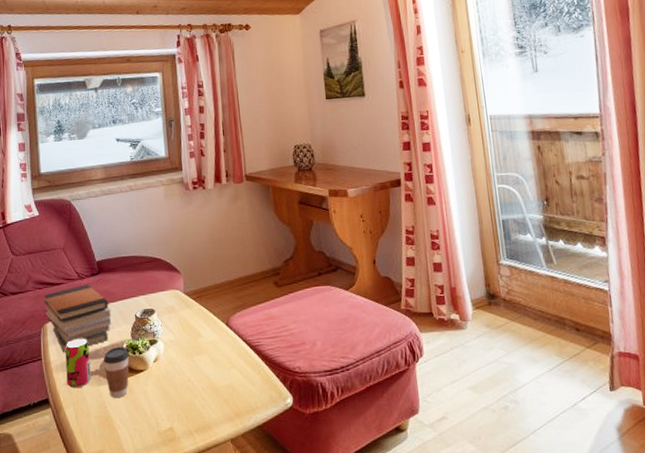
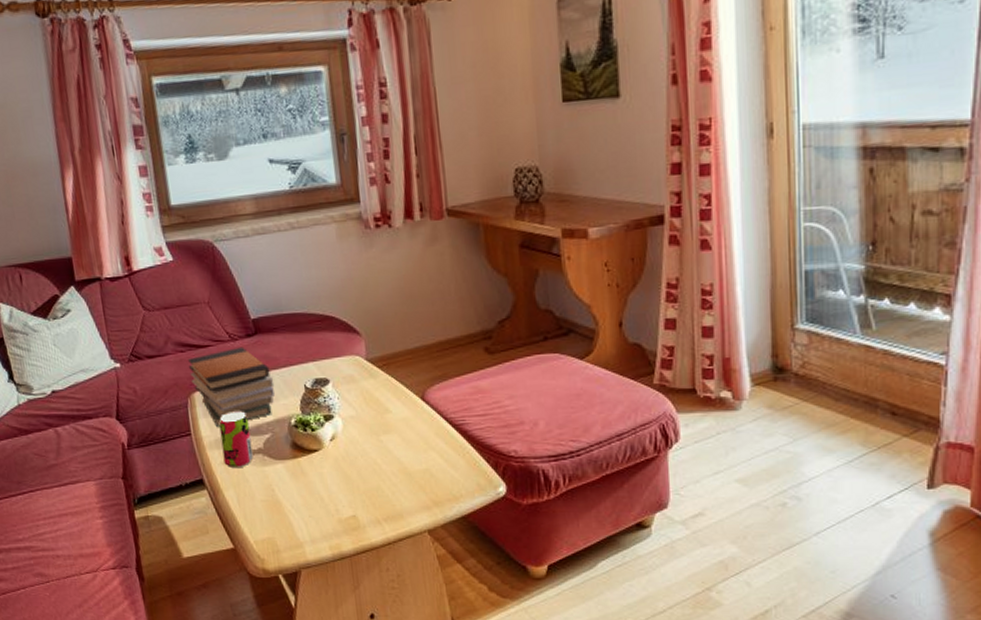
coffee cup: present [103,347,130,398] -> none [266,422,300,480]

